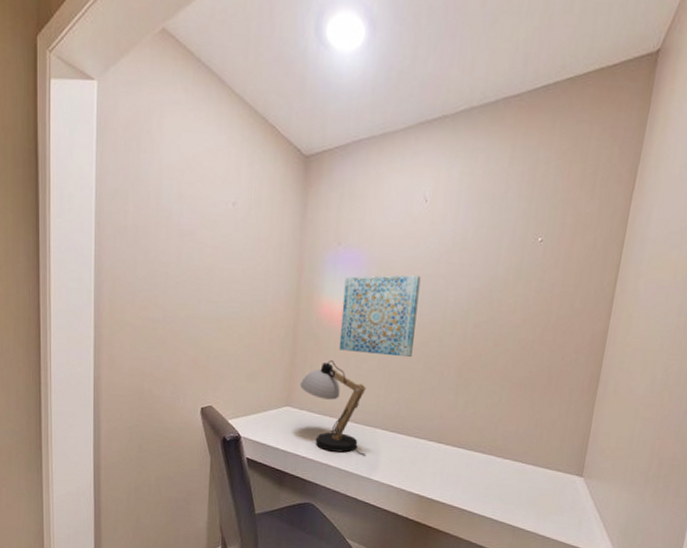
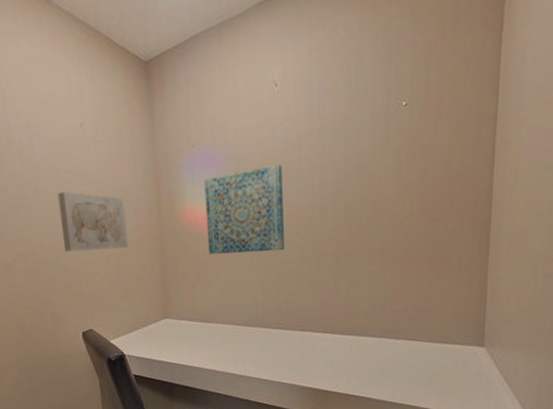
wall art: none [196,265,265,331] -> present [57,191,128,252]
desk lamp: present [299,360,366,456] -> none [174,266,252,357]

